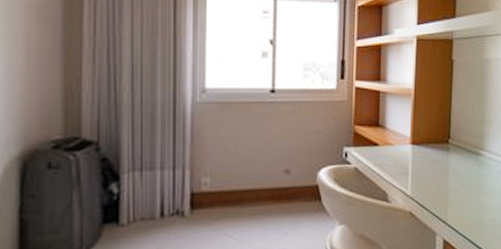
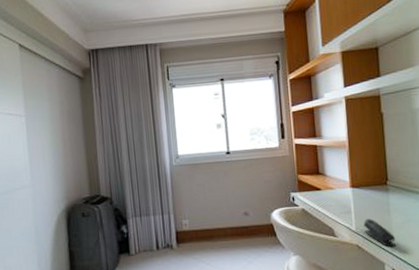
stapler: none [420,182,451,215] -> present [364,219,397,247]

